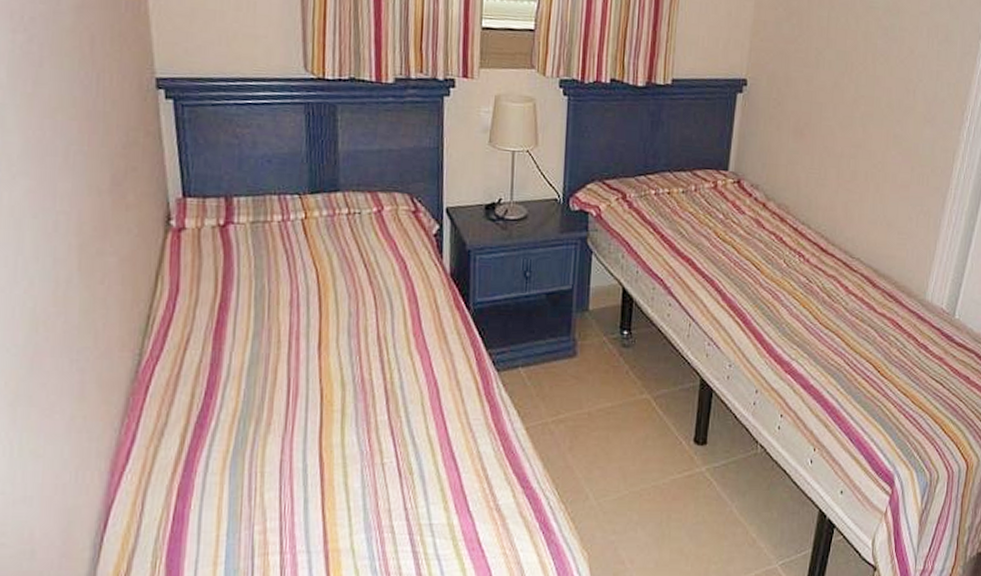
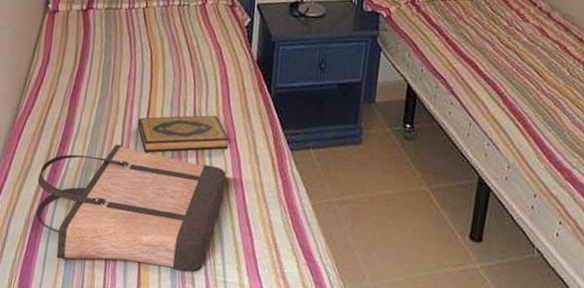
shopping bag: none [179,385,424,529] -> present [35,144,227,272]
hardback book: none [306,340,424,391] -> present [137,115,229,153]

